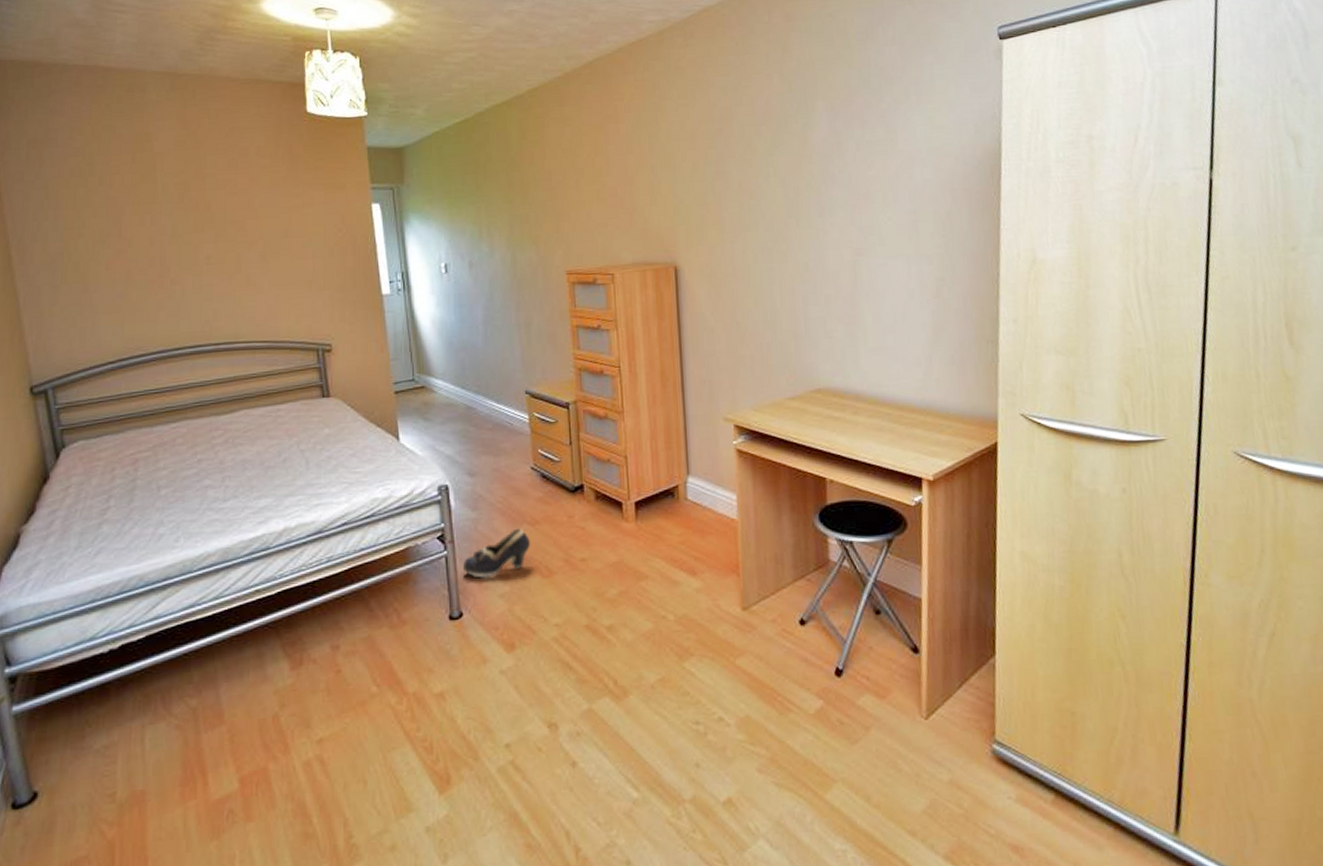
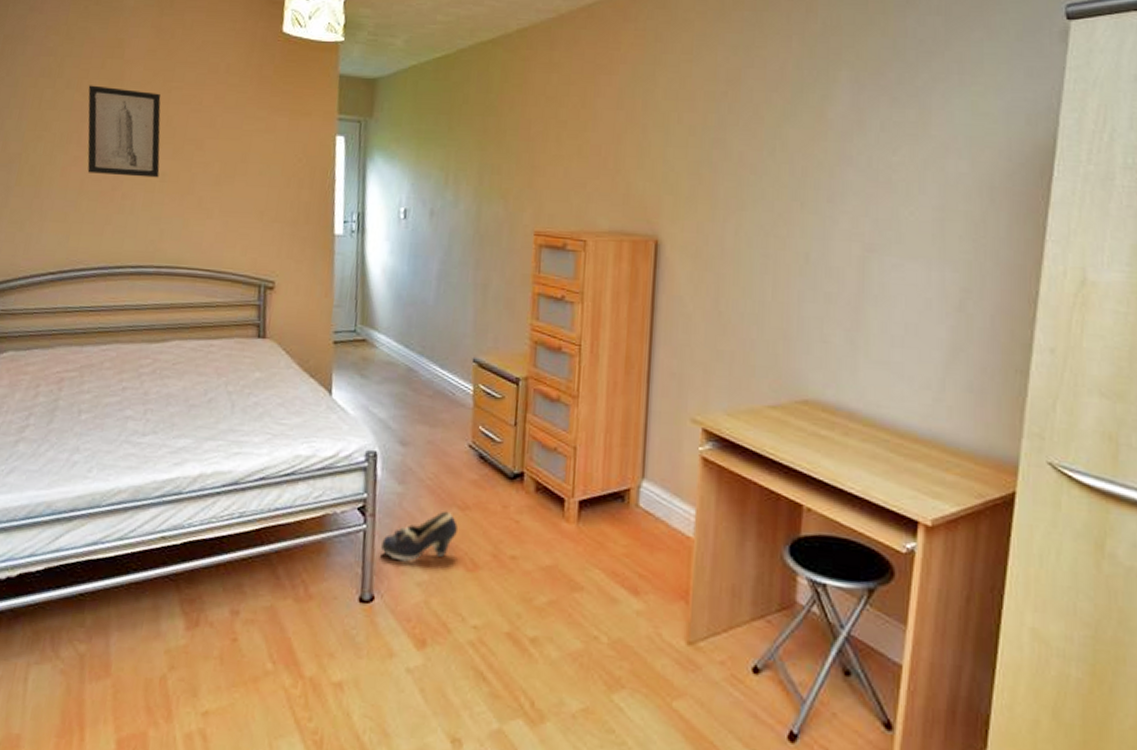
wall art: none [121,179,205,264] -> present [87,85,161,178]

